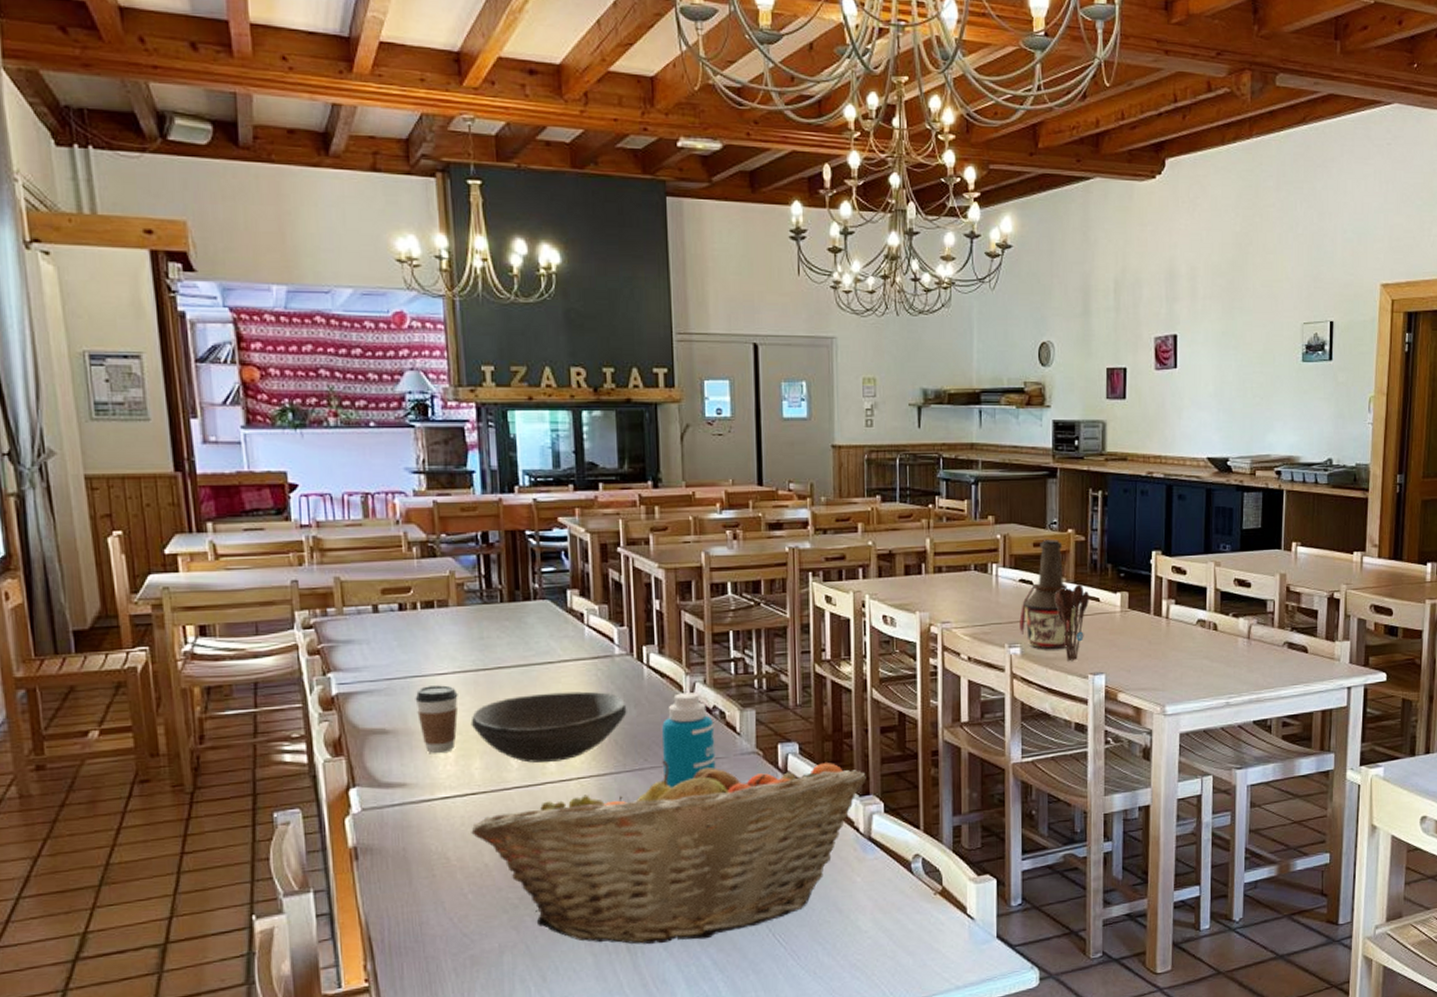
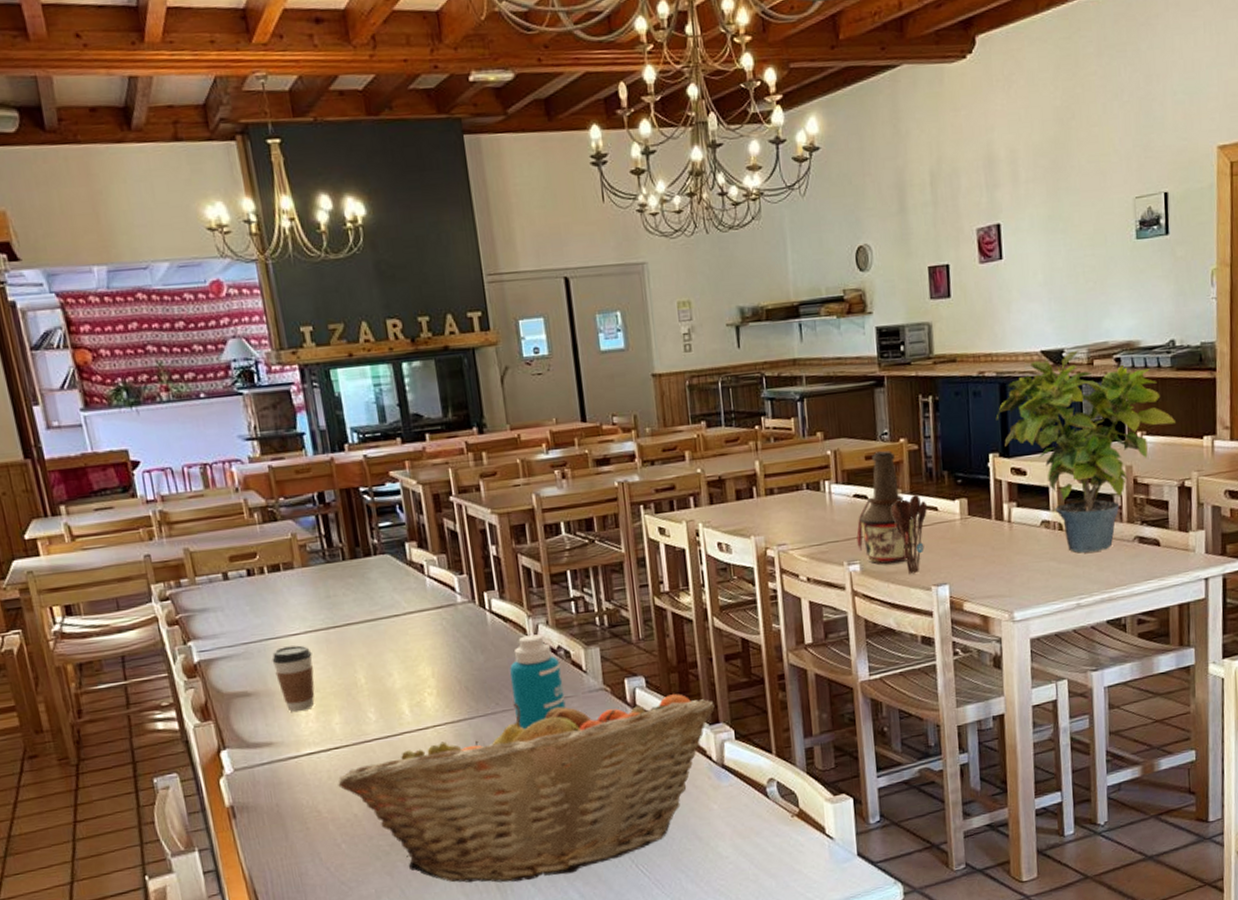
bowl: present [470,691,627,763] -> none [326,640,475,715]
potted plant: none [1162,460,1328,654] -> present [997,350,1175,553]

